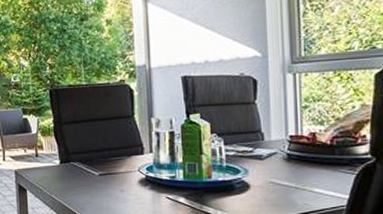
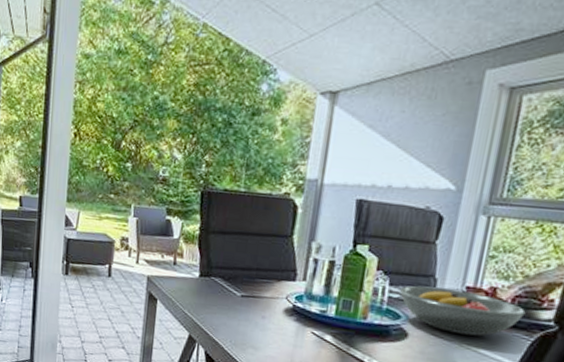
fruit bowl: none [233,140,345,178] -> present [399,285,526,336]

